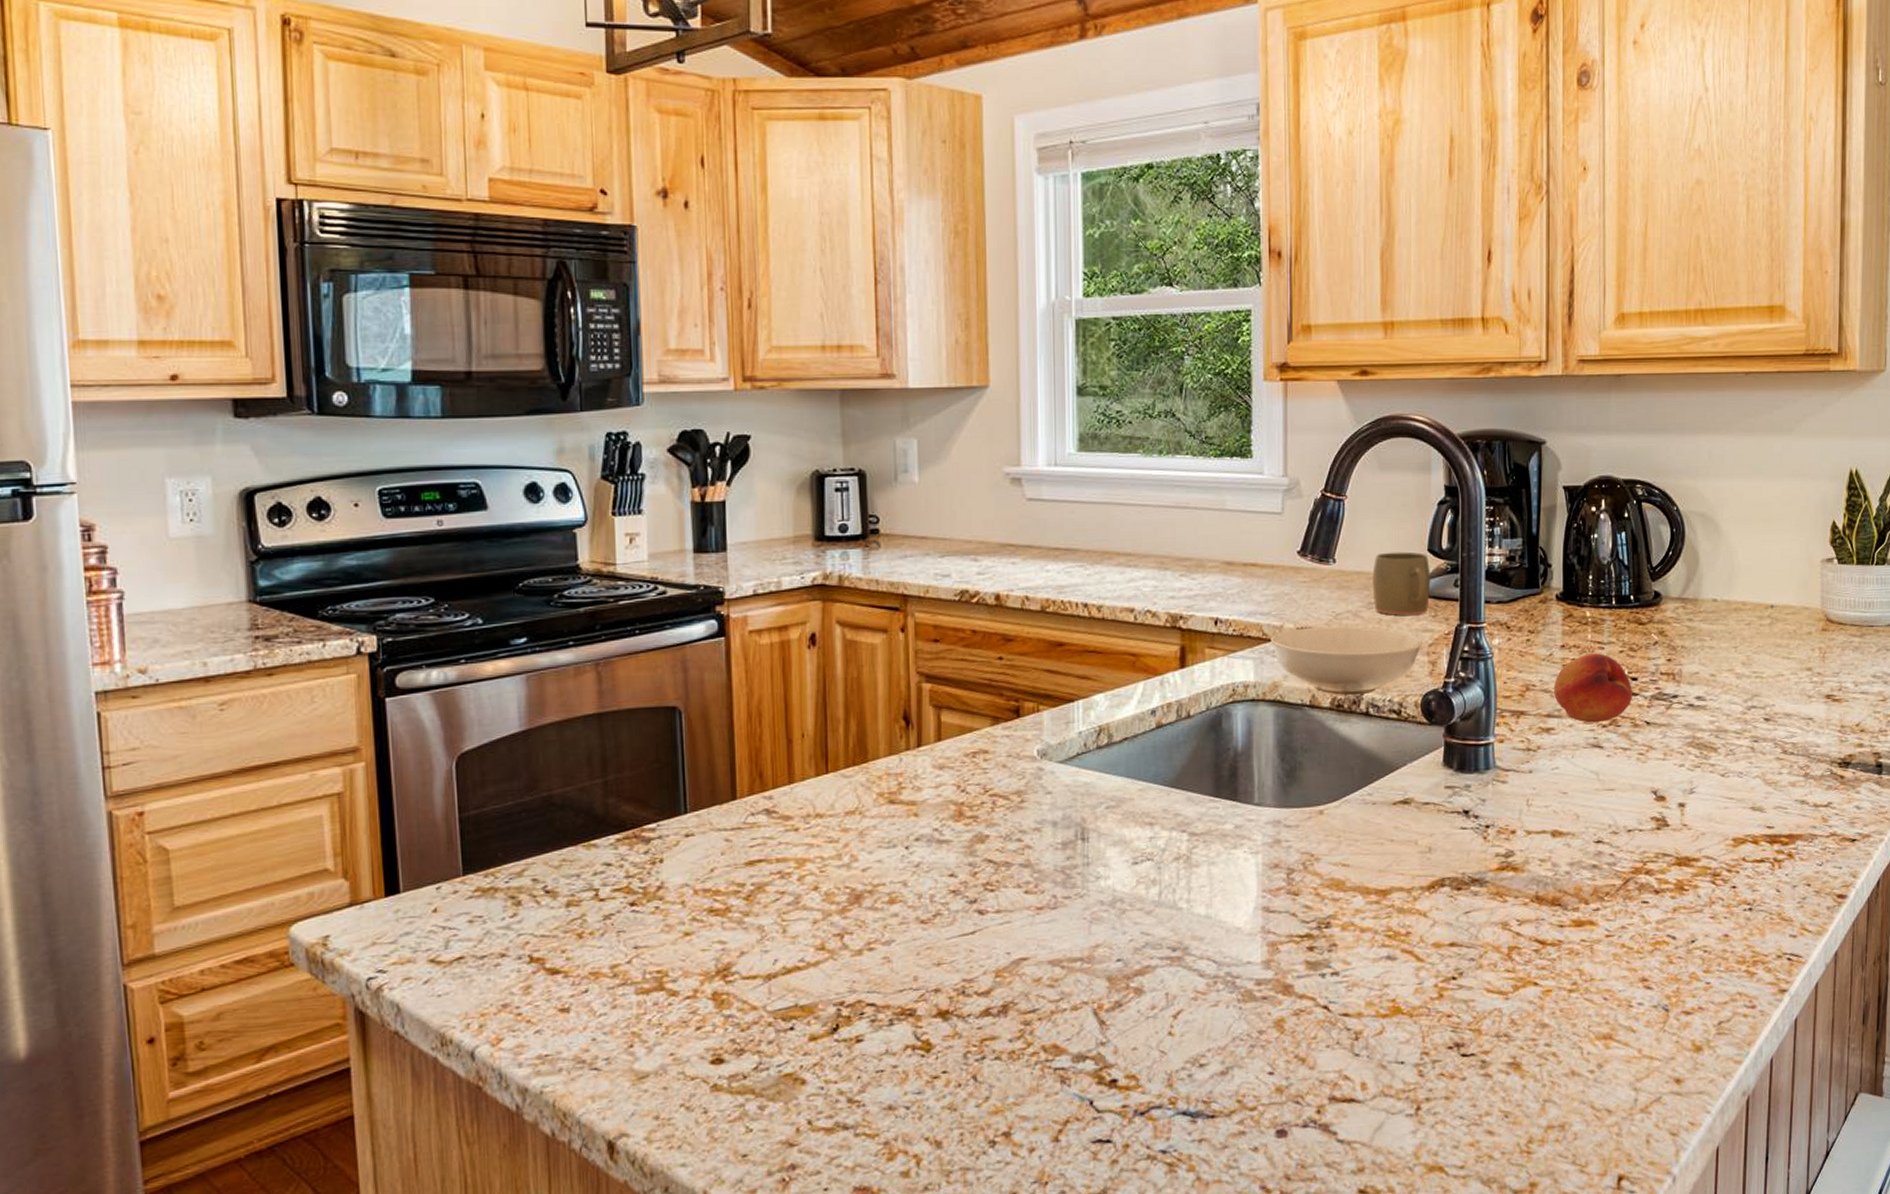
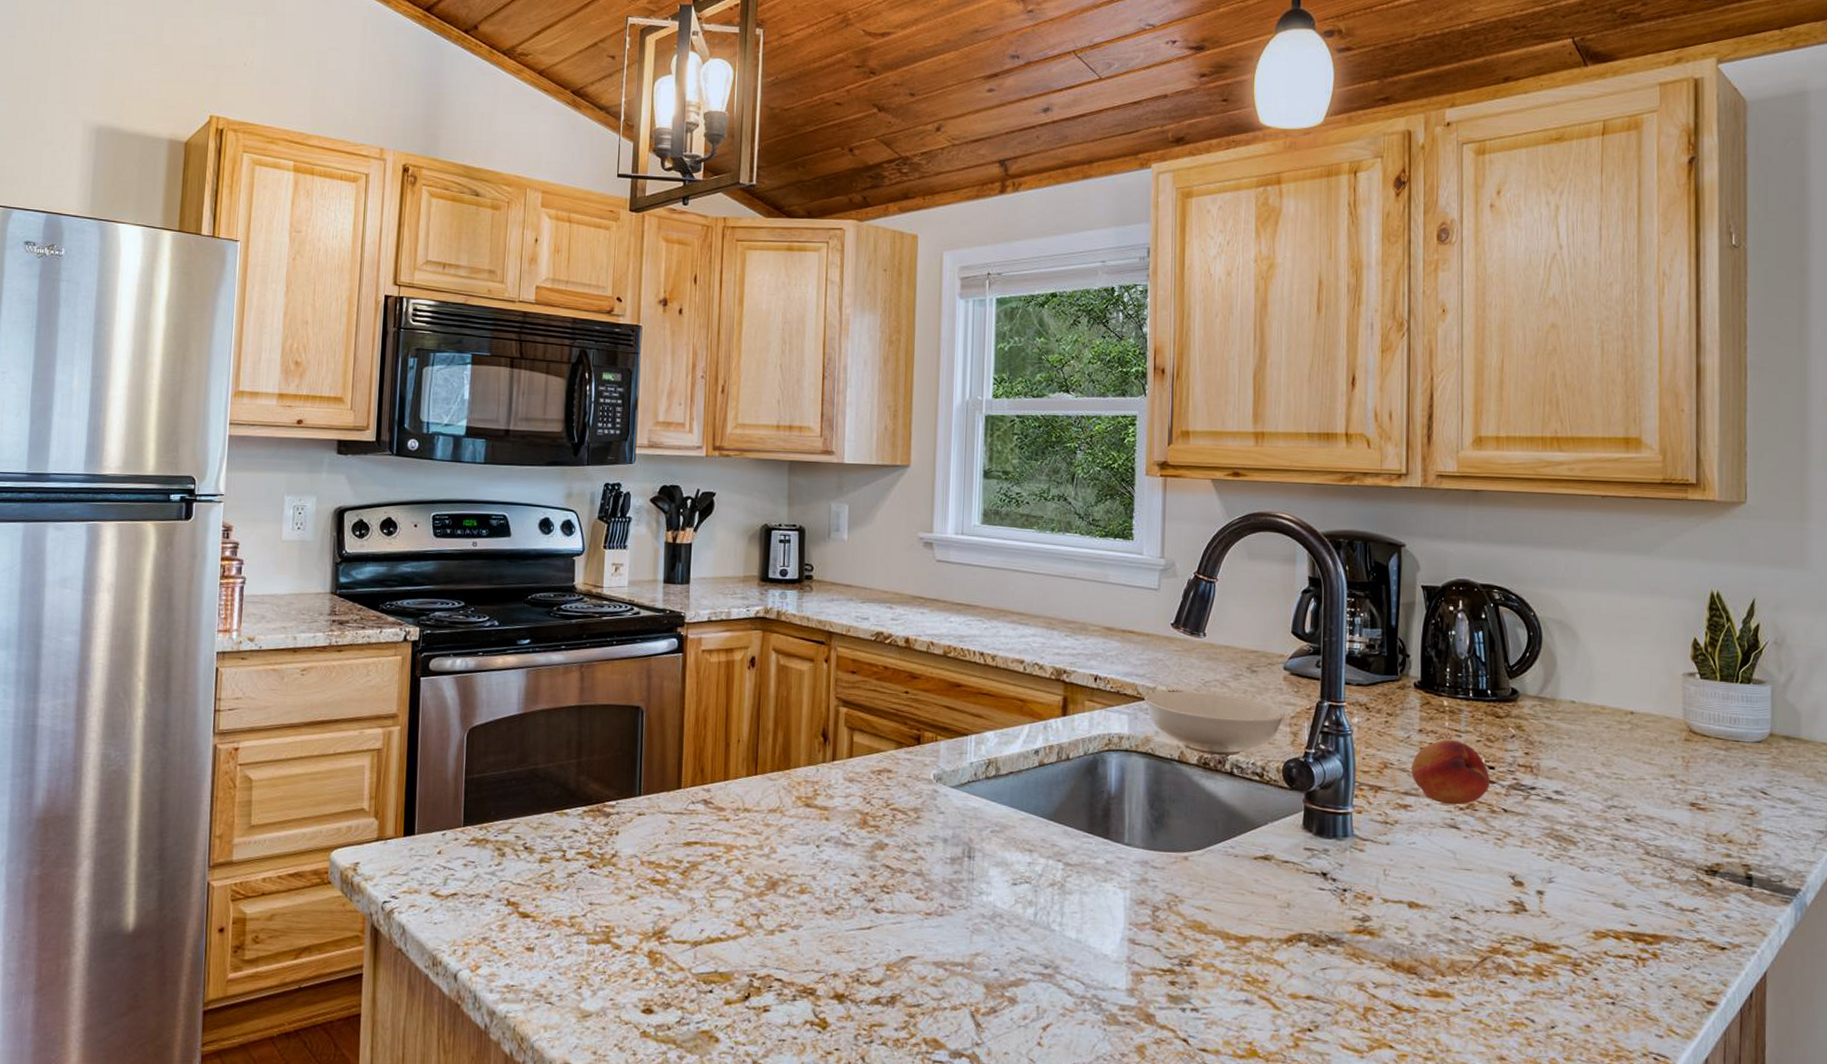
mug: present [1372,551,1431,615] -> none [1239,631,1294,689]

